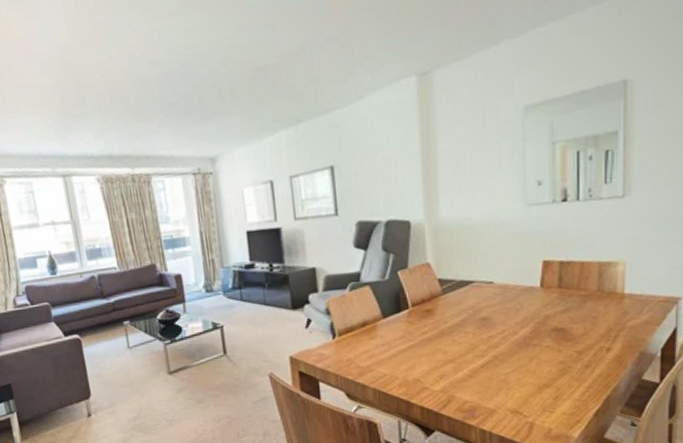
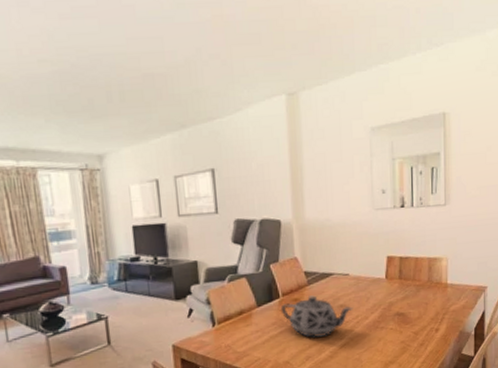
teapot: none [410,306,499,354] -> present [280,295,354,338]

